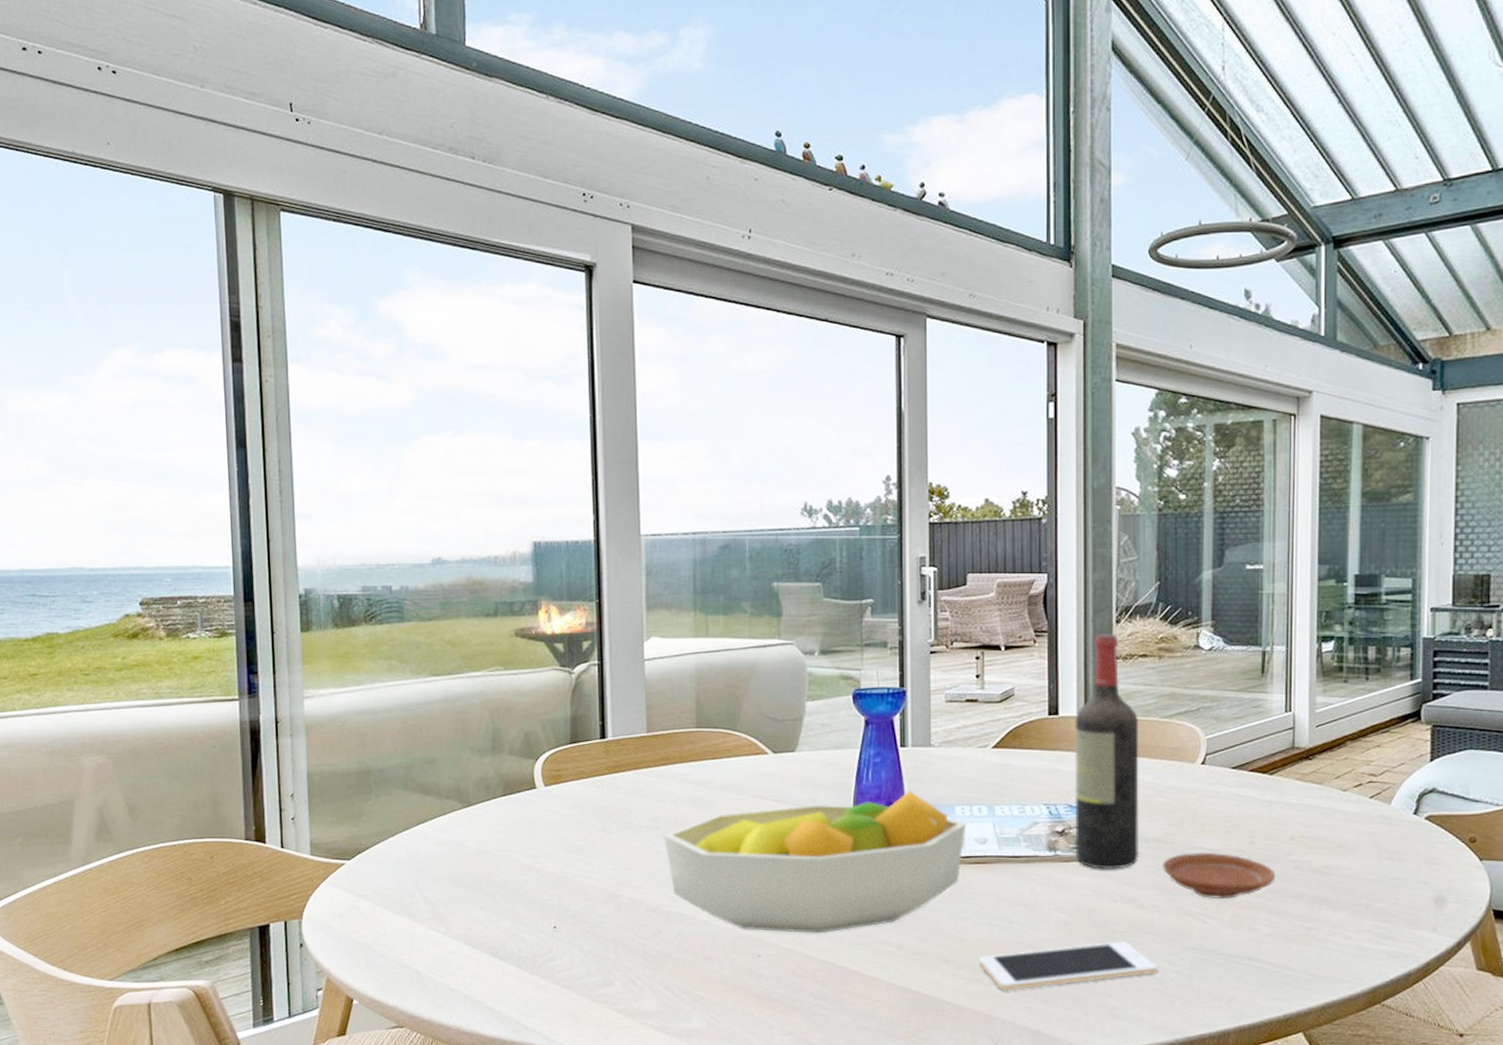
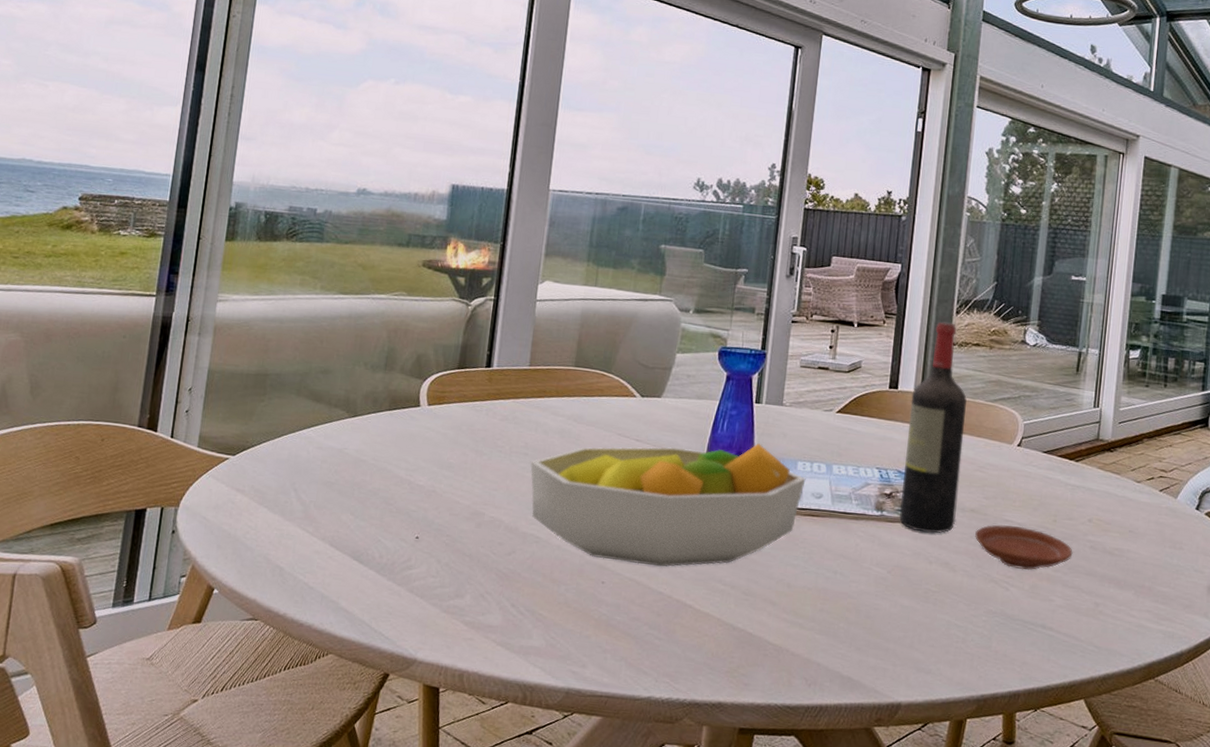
cell phone: present [980,940,1157,991] -> none [803,599,961,637]

